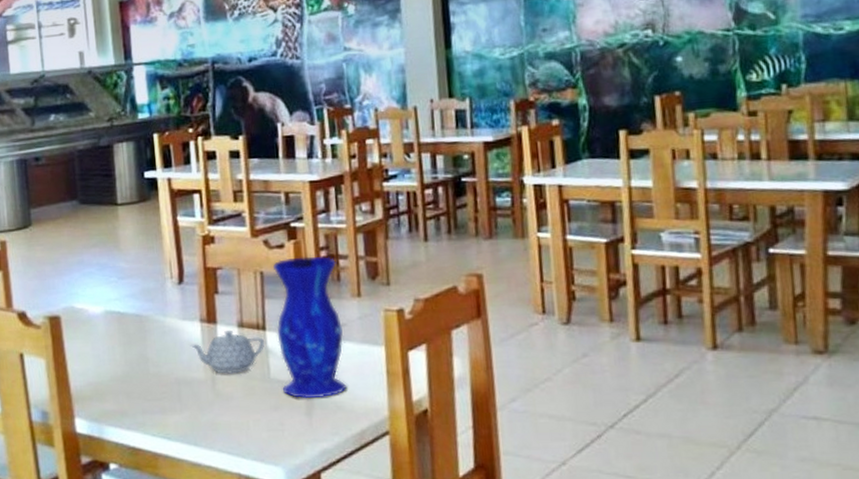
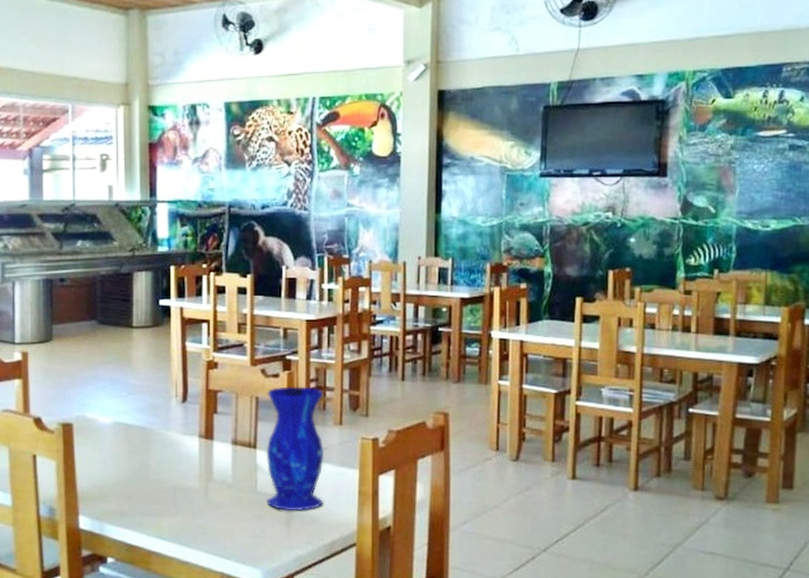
teapot: present [190,330,265,374] -> none [188,446,255,485]

